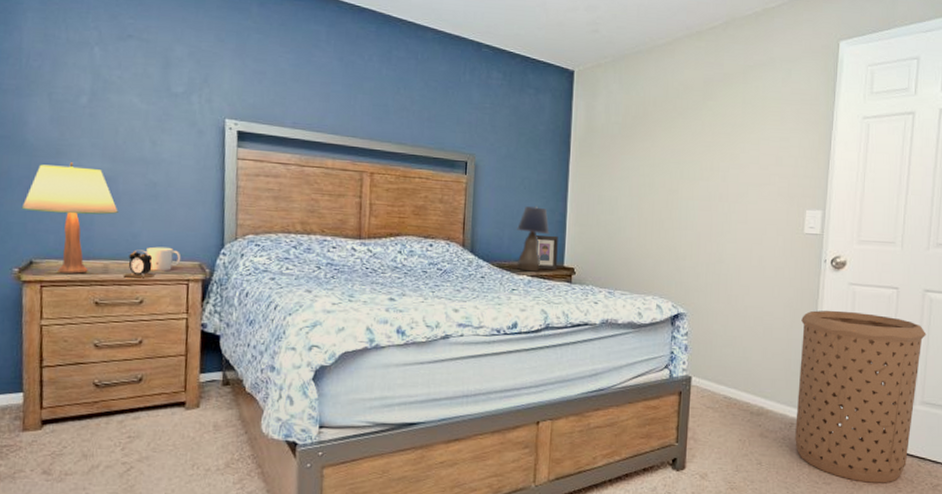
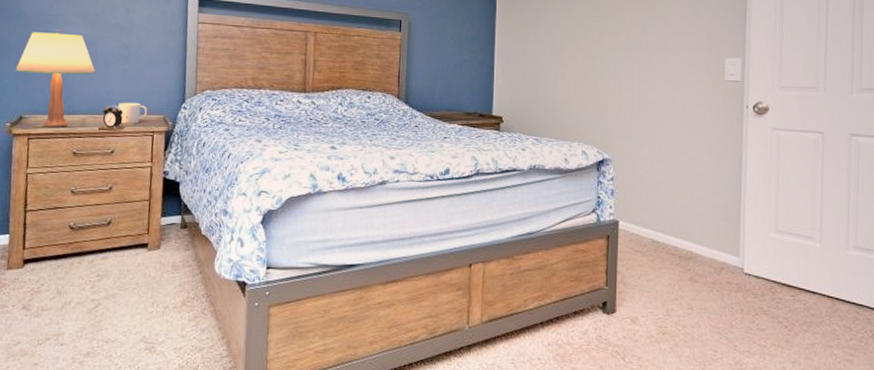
table lamp: present [517,206,549,272] -> none [448,59,478,121]
picture frame: present [536,235,558,270] -> none [466,86,487,119]
laundry basket: present [795,310,926,483] -> none [725,154,856,330]

